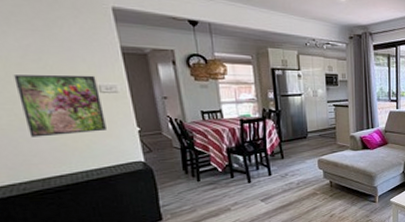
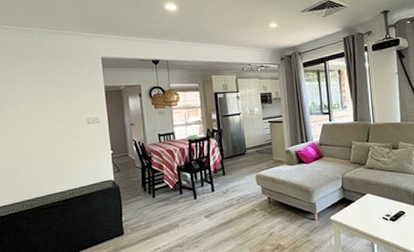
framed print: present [13,74,106,137] -> none [35,110,89,162]

